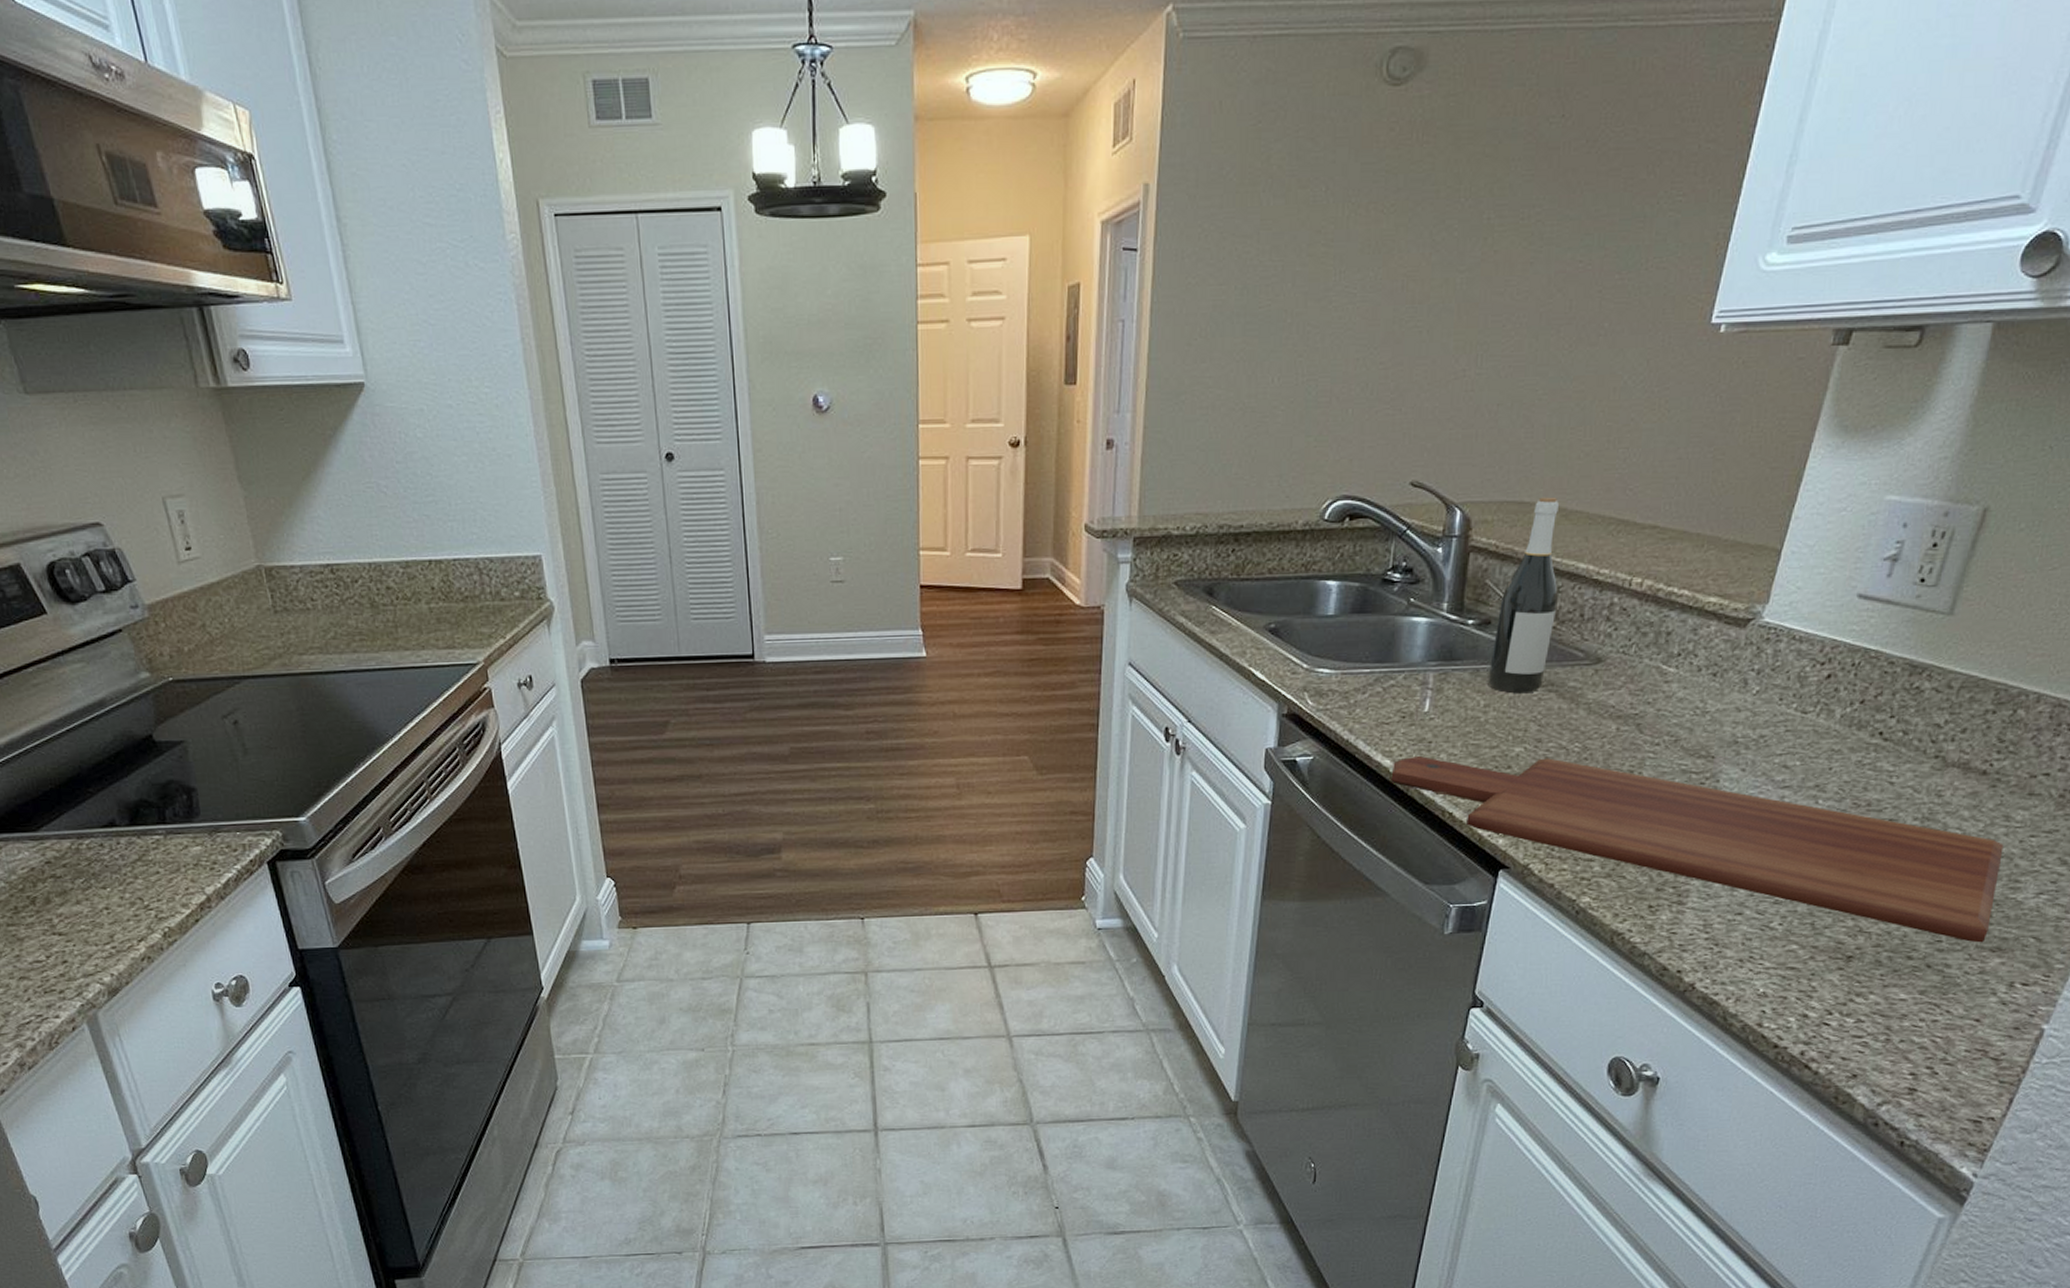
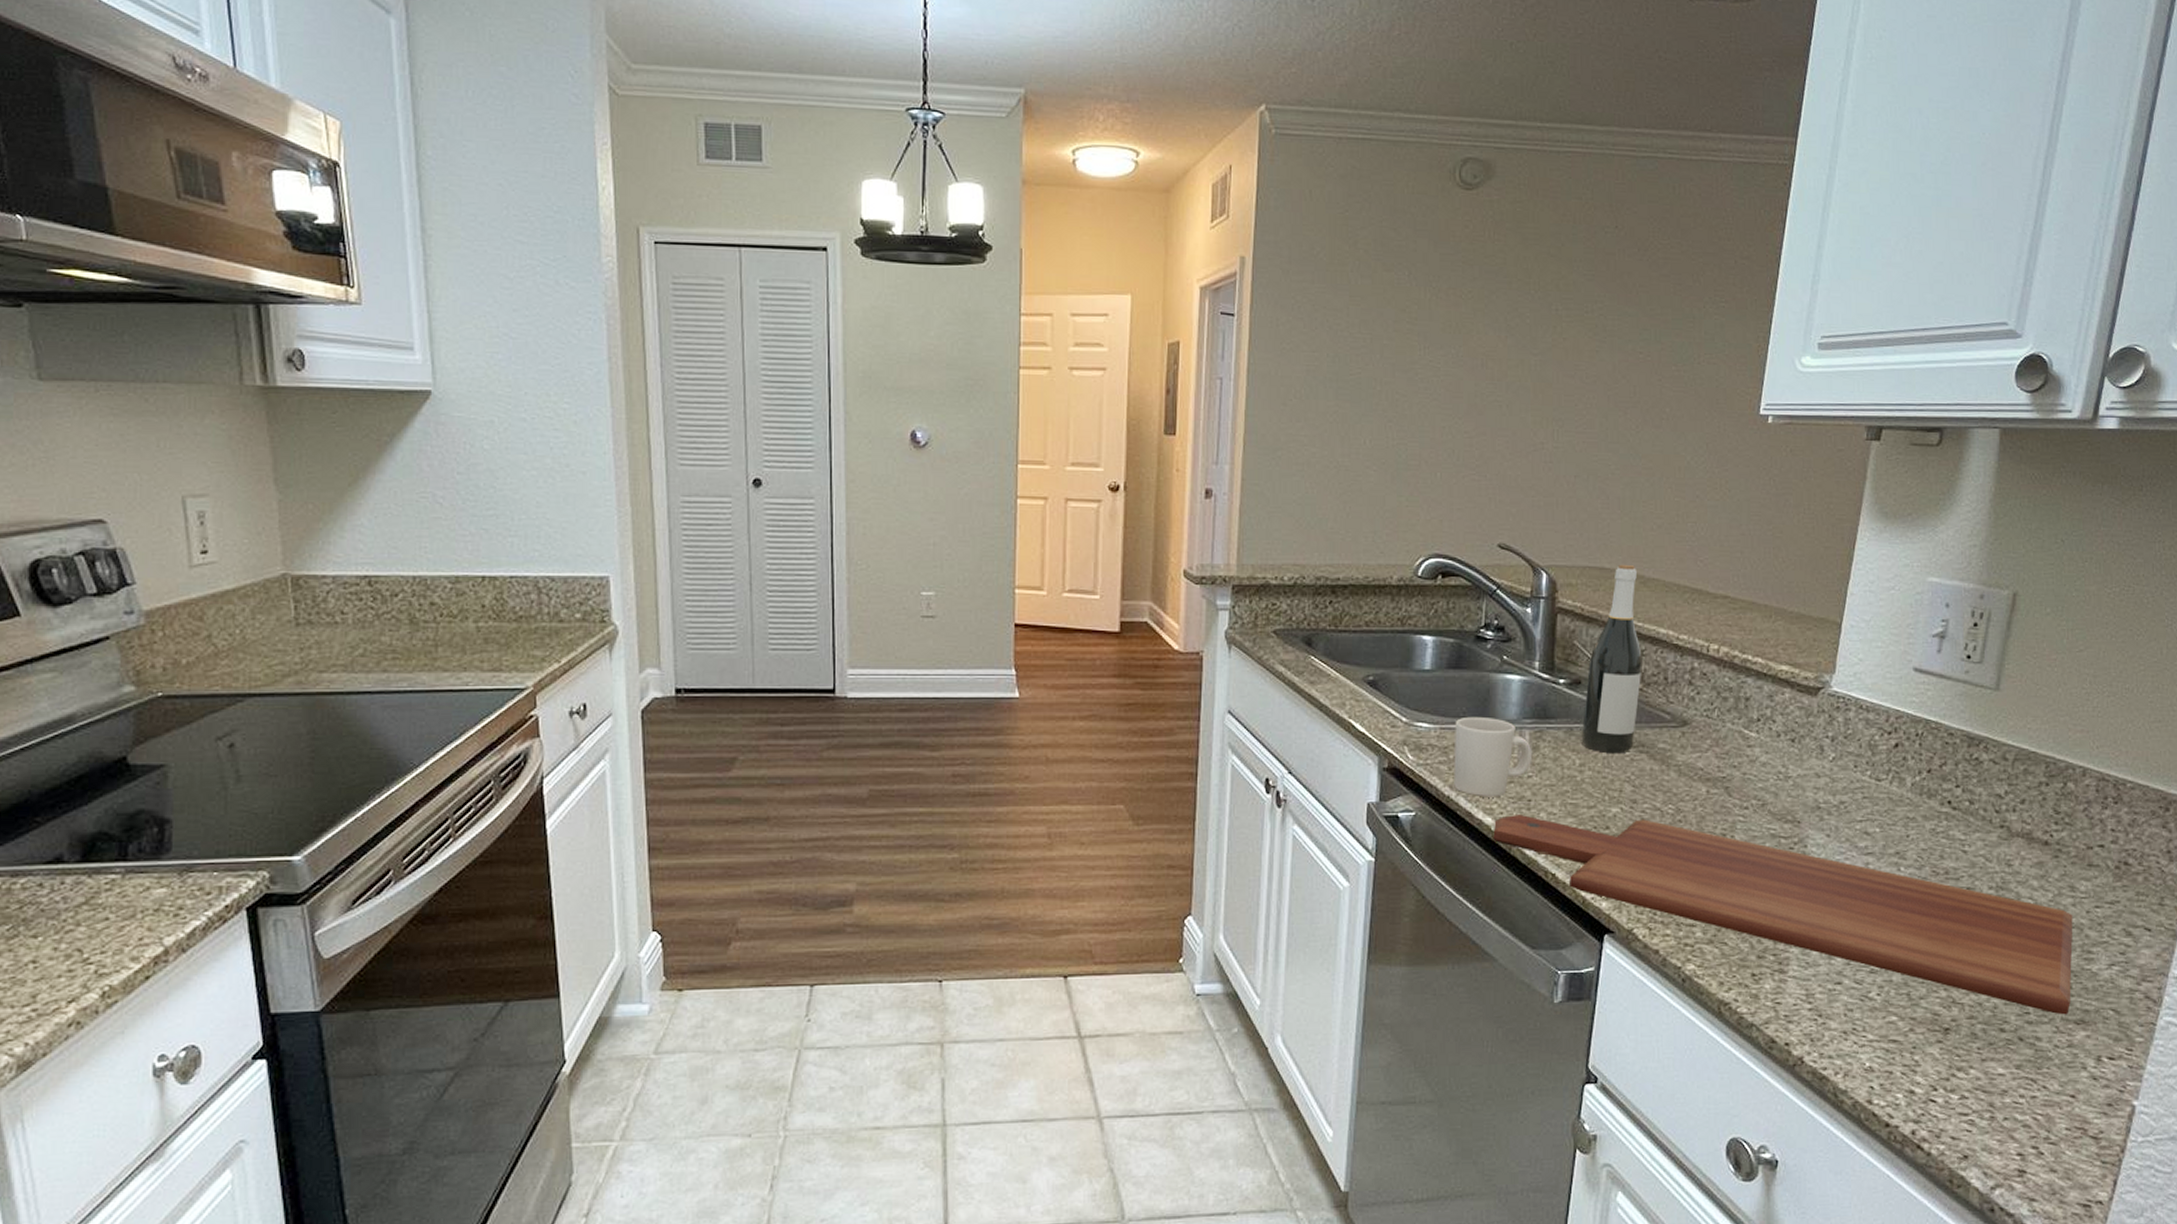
mug: none [1353,660,1436,741] -> present [1454,716,1533,798]

